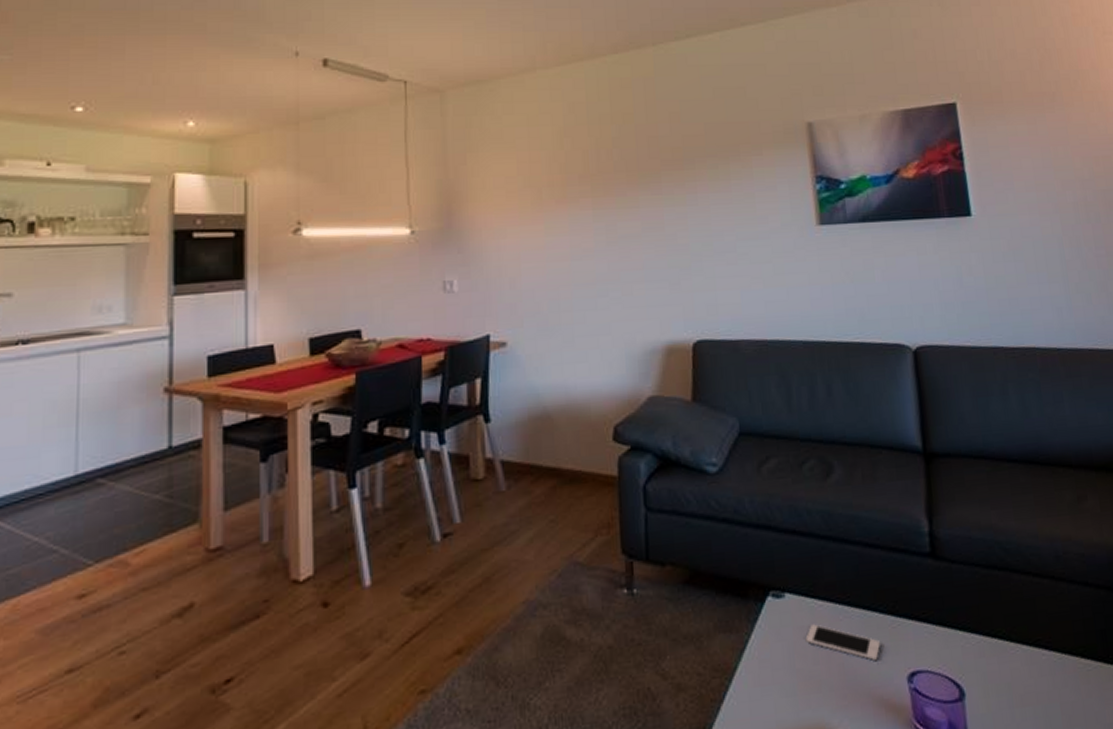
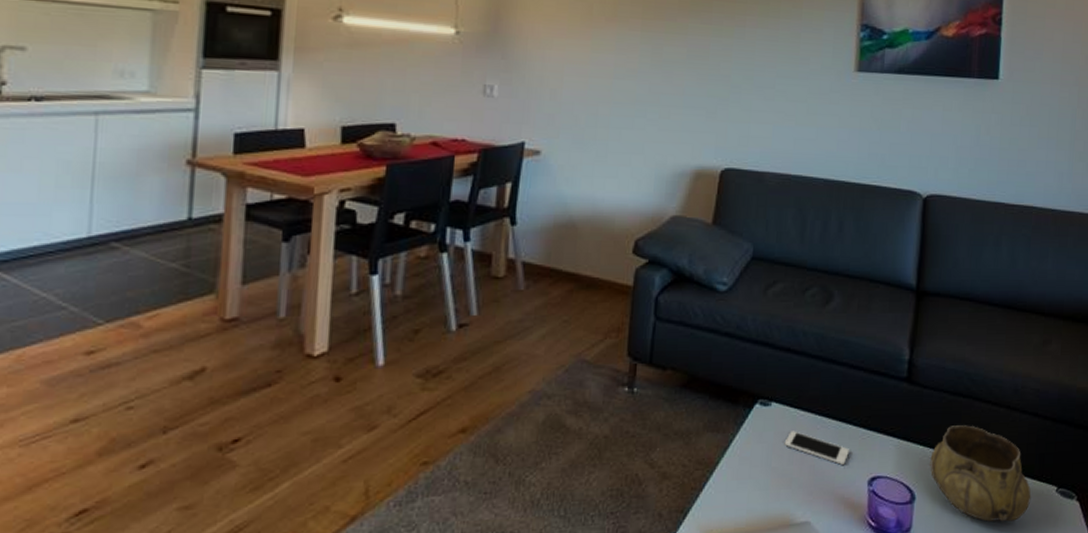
decorative bowl: none [973,602,1101,717] -> present [930,425,1032,522]

